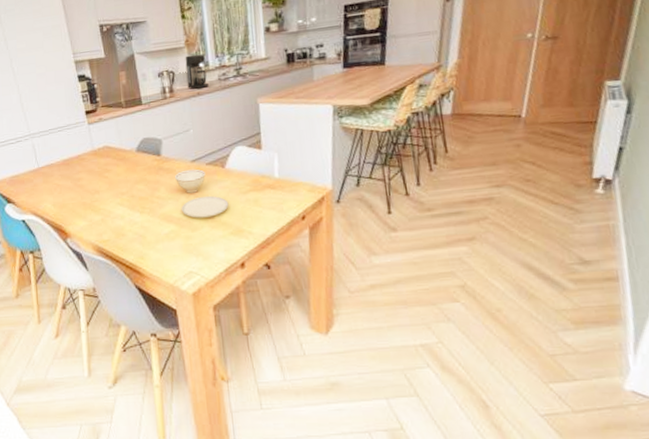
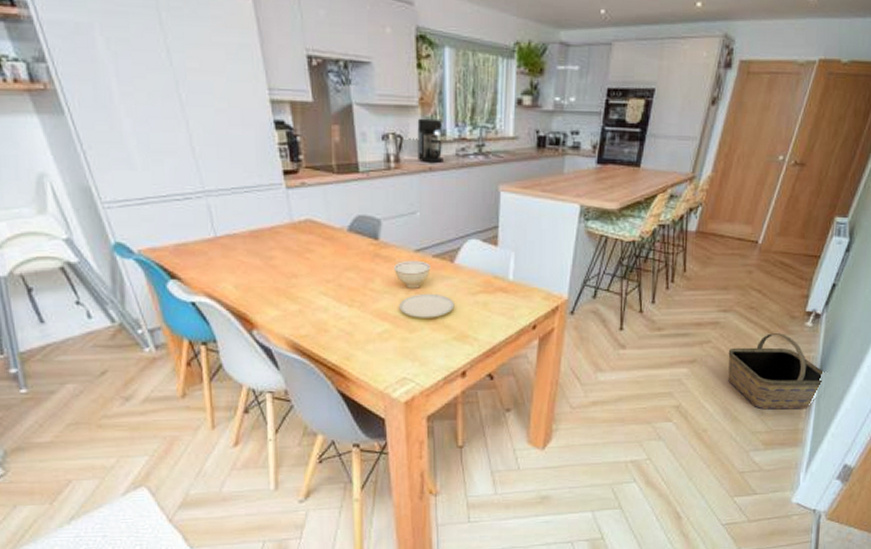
basket: none [509,203,632,285] -> present [728,333,825,410]

